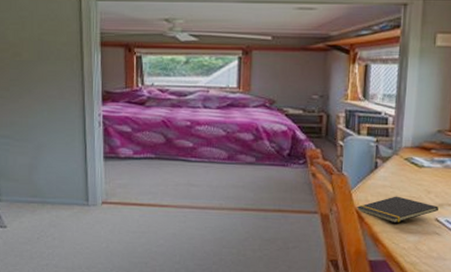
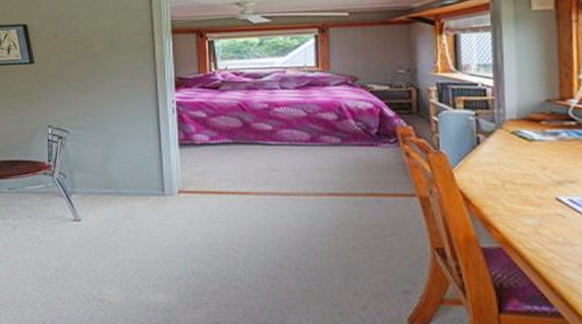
notepad: present [356,196,438,223] -> none [460,174,558,205]

